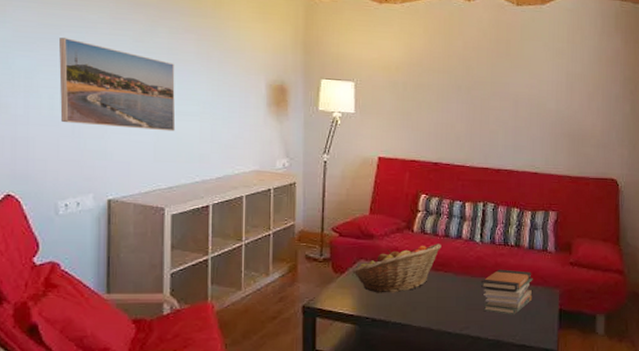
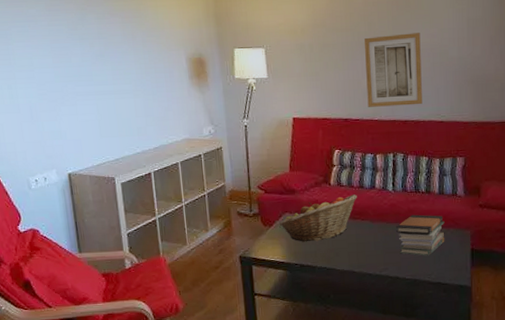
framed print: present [59,38,176,131] -> none [8,33,114,110]
wall art: none [460,81,519,154] -> present [365,33,422,107]

